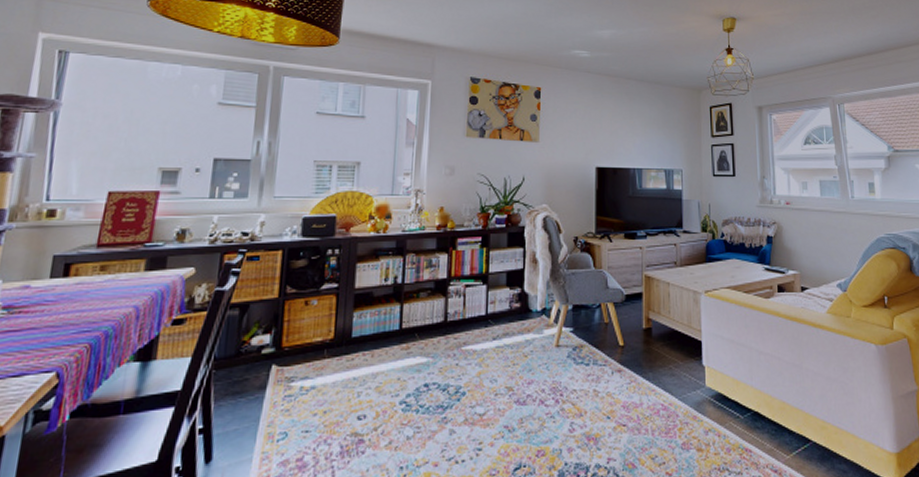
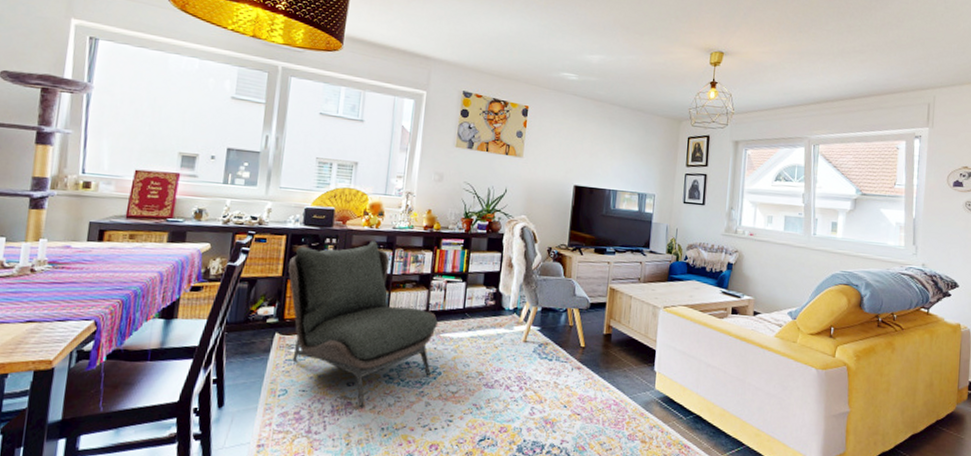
armless chair: none [284,248,459,445] -> present [287,241,439,408]

